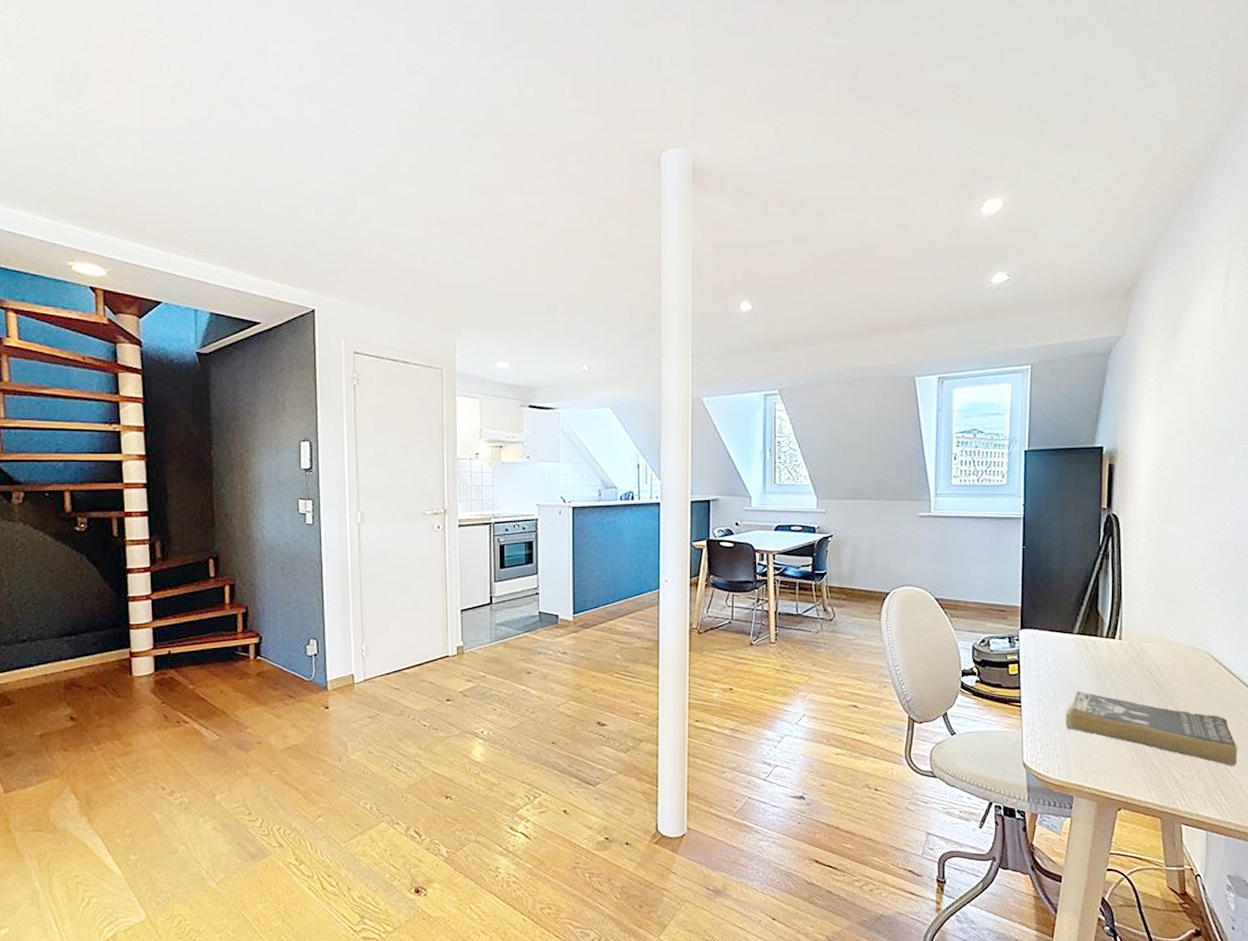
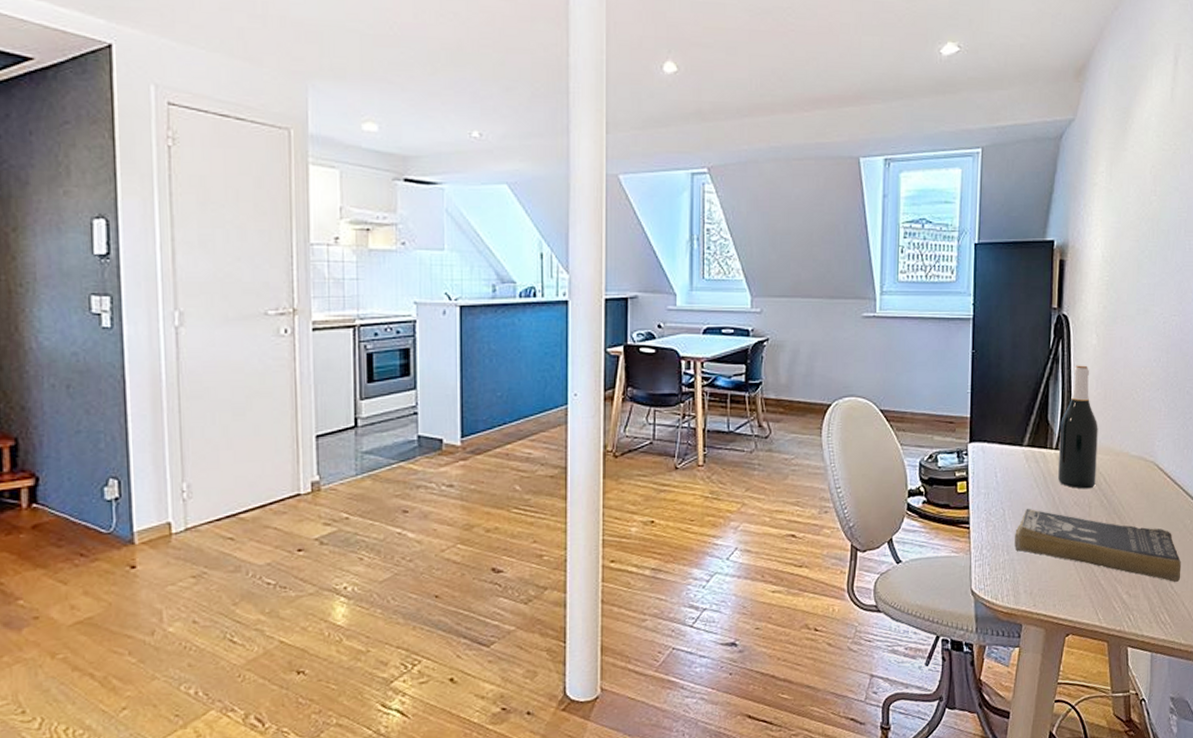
wine bottle: none [1109,561,1150,675] -> present [1058,365,1098,489]

